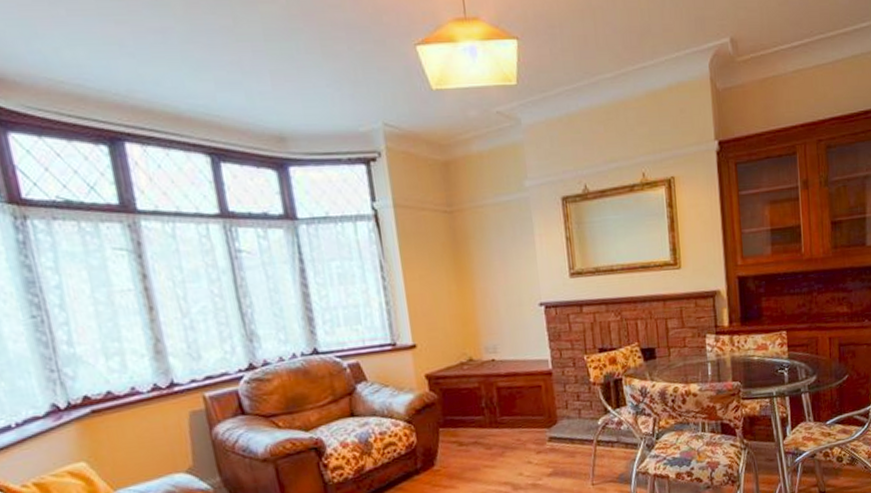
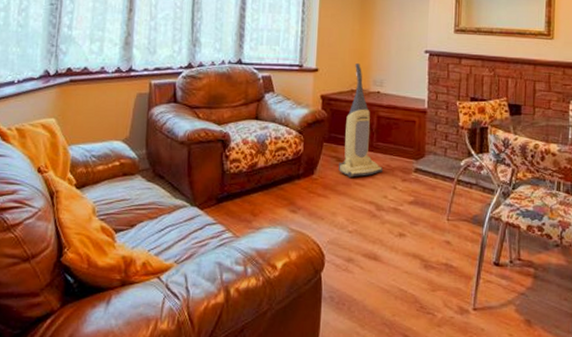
vacuum cleaner: none [460,330,514,461] -> present [339,63,384,177]

